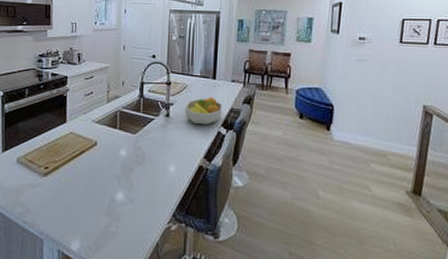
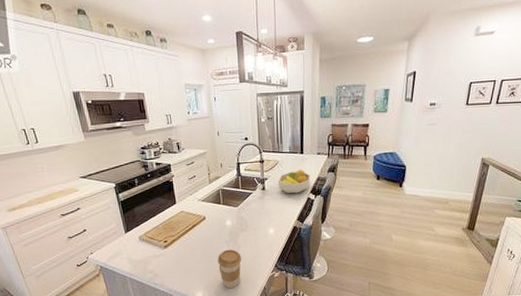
coffee cup: none [103,186,133,240] -> present [217,249,242,289]

